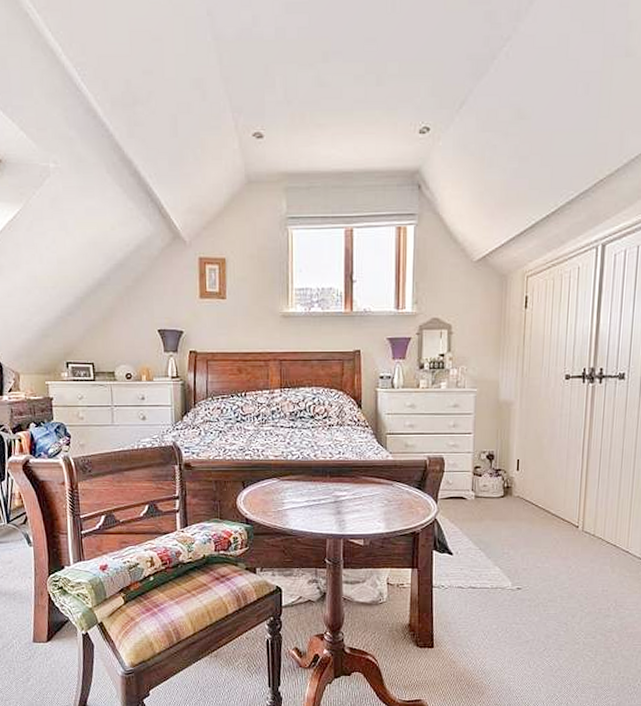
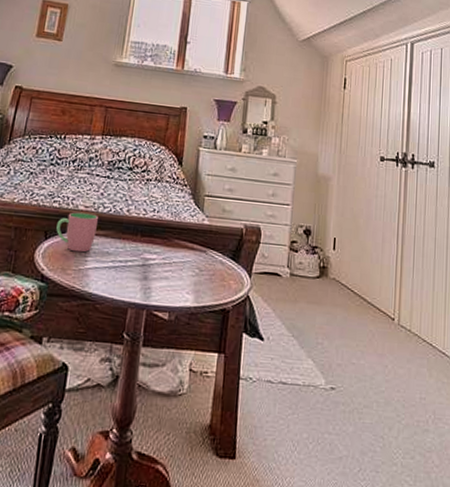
cup: none [252,462,288,497] -> present [56,212,98,253]

